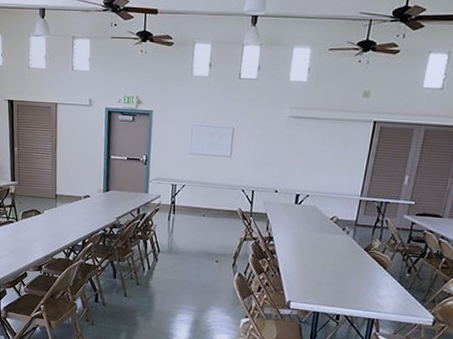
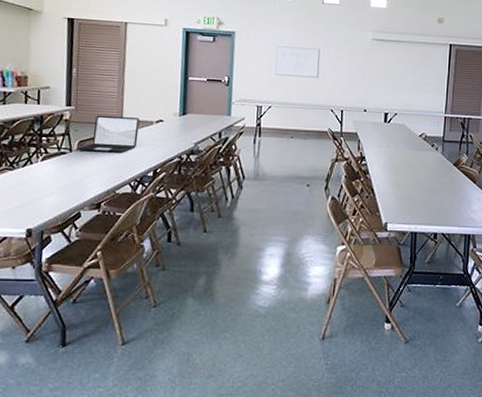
laptop: none [21,189,70,224] -> present [77,115,140,153]

